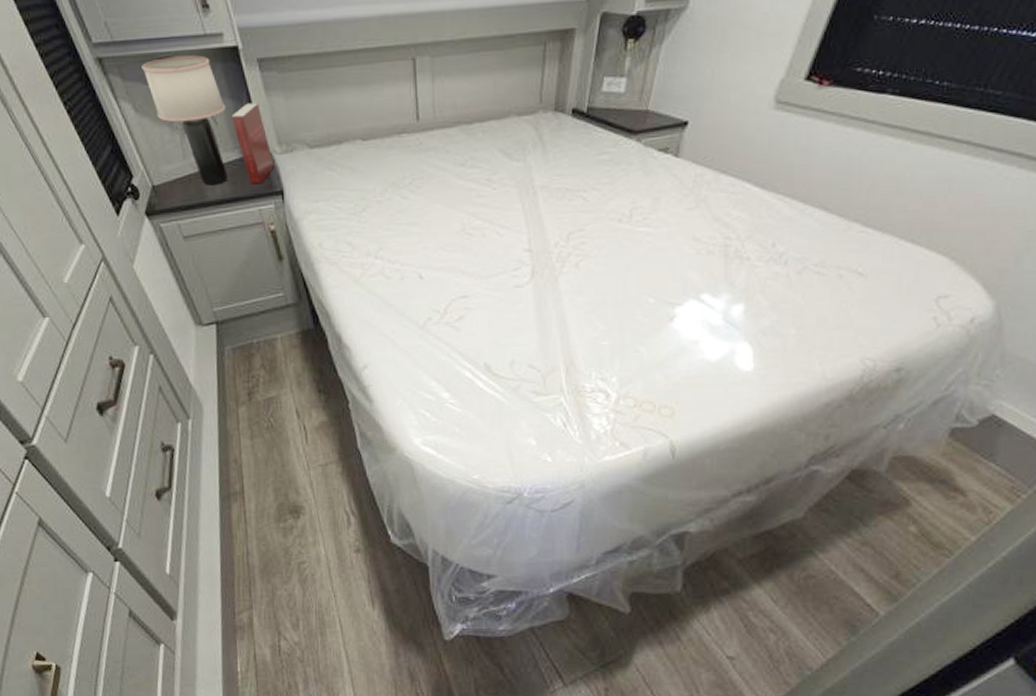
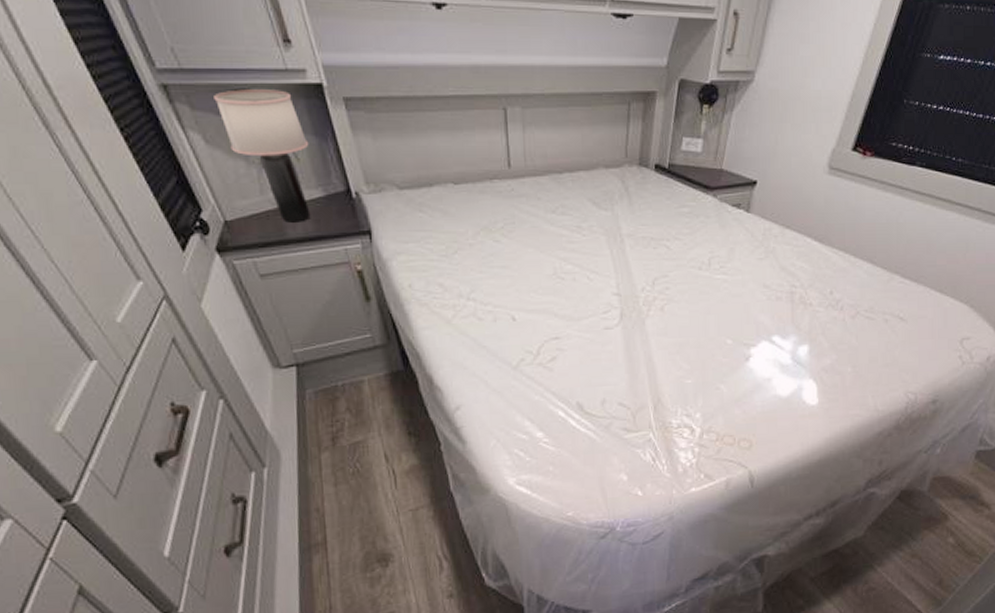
book: present [231,103,275,185] -> none [315,141,362,223]

